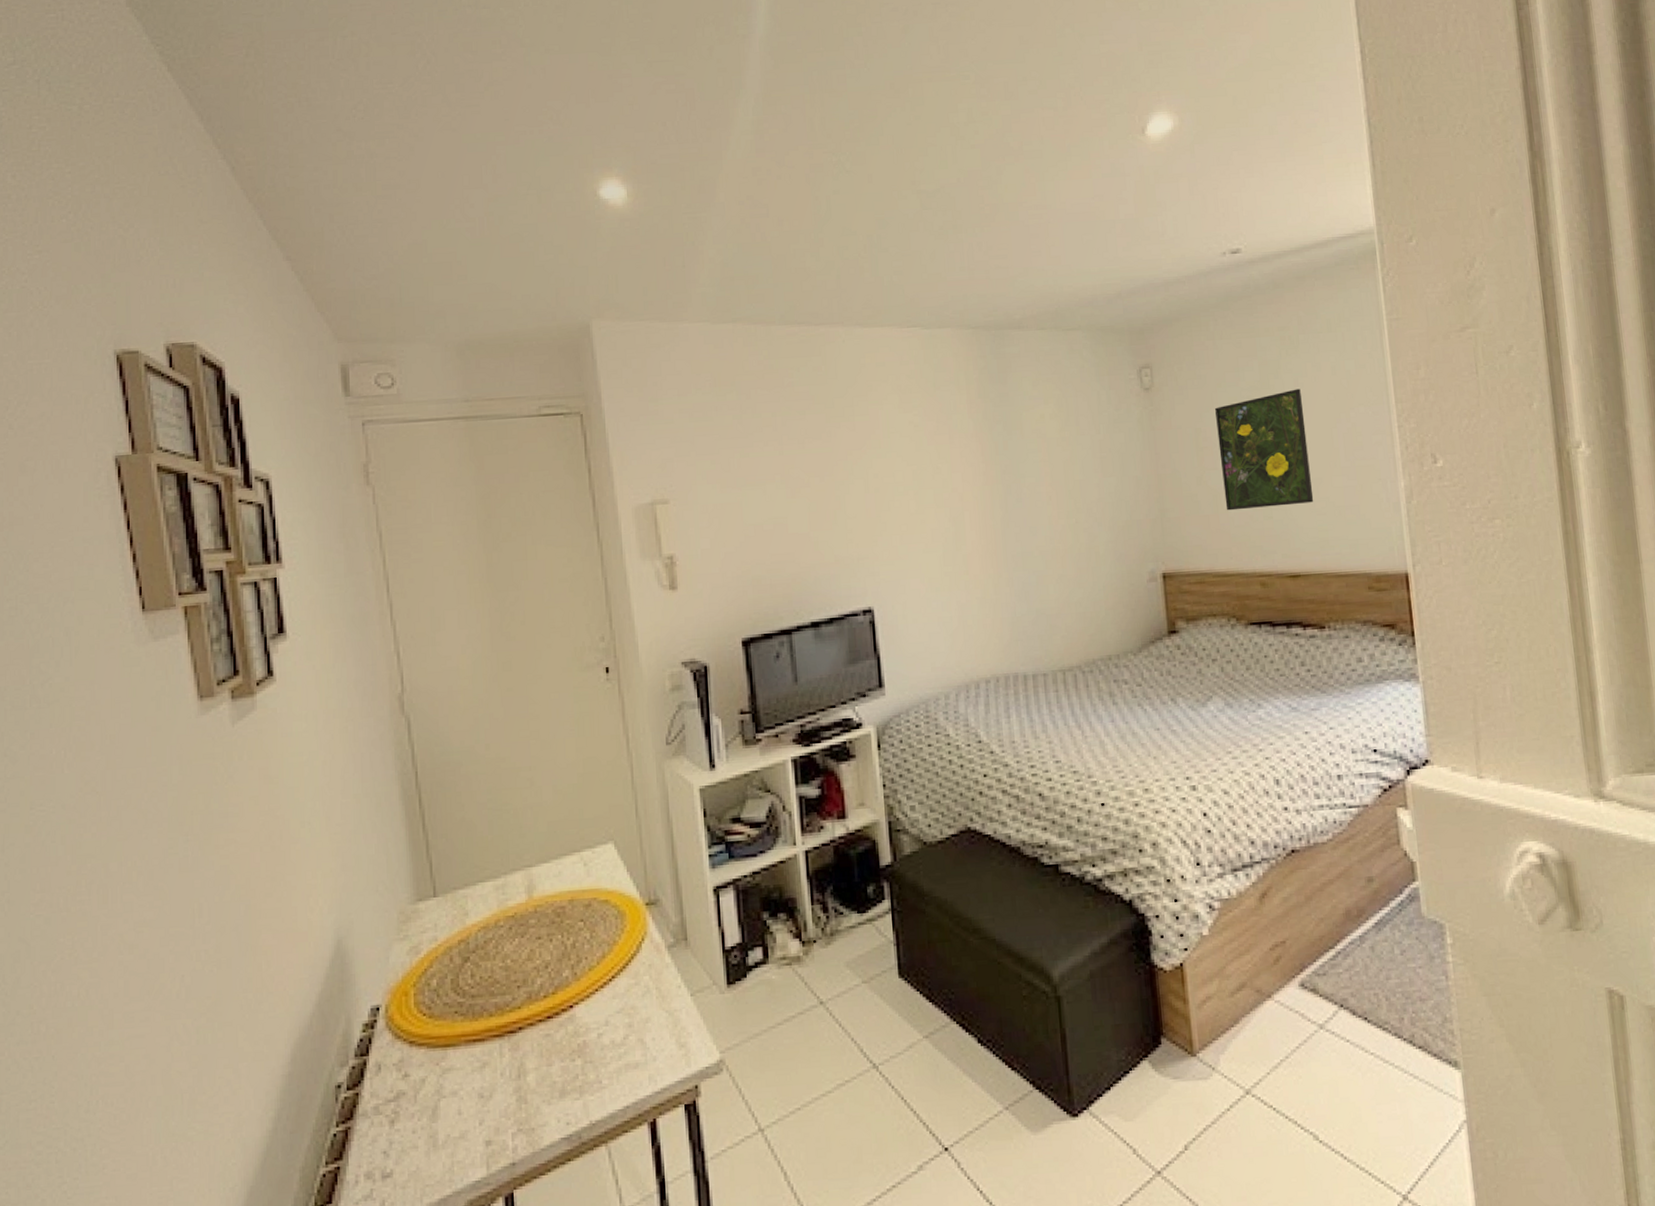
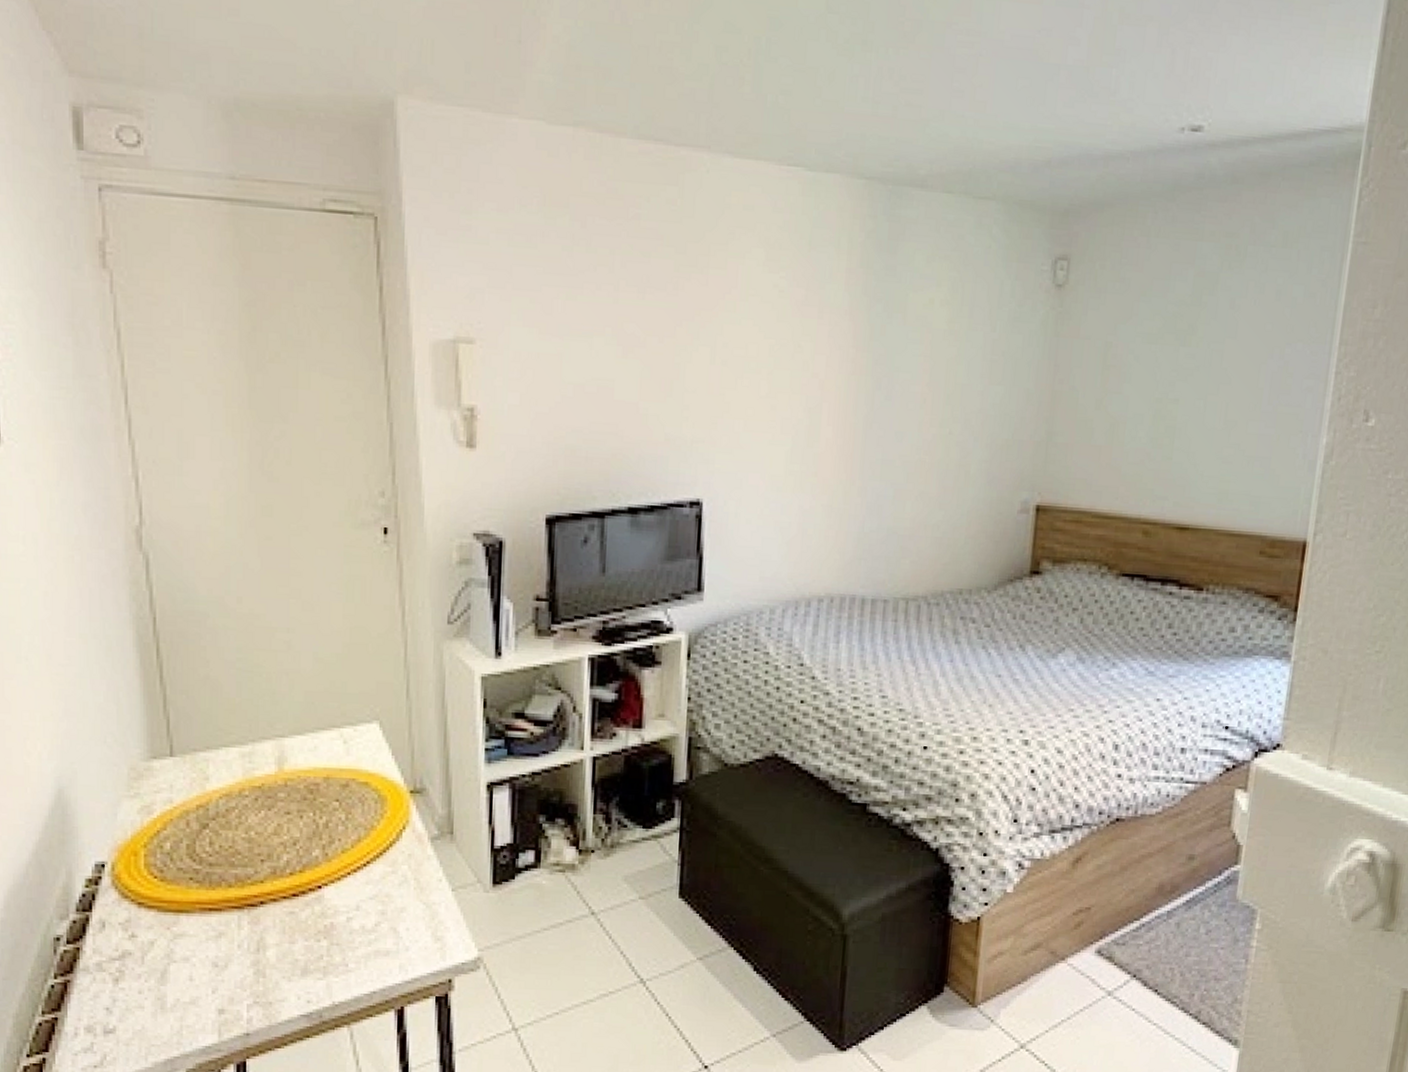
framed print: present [1215,389,1314,511] -> none [1122,311,1236,448]

